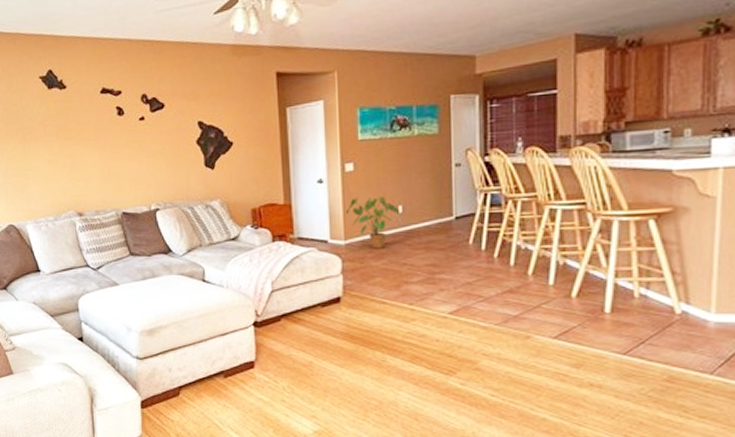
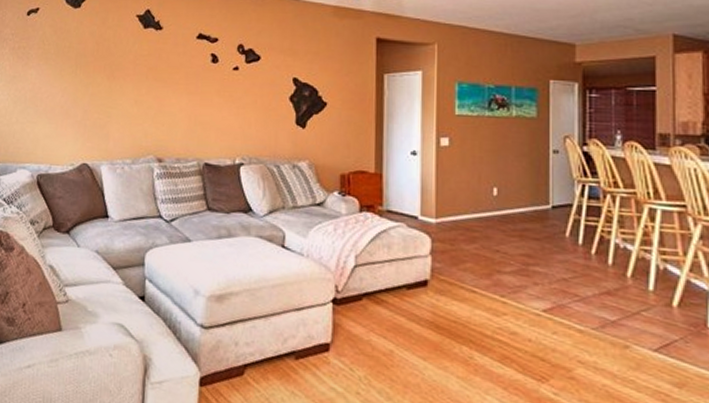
house plant: present [345,197,401,249] -> none [438,174,495,232]

